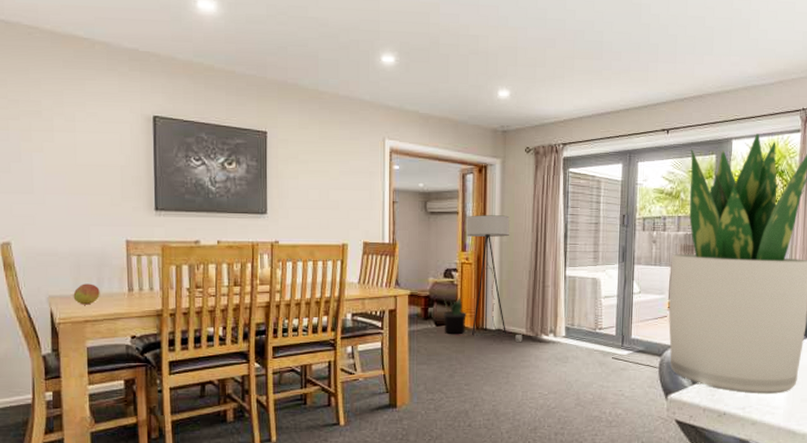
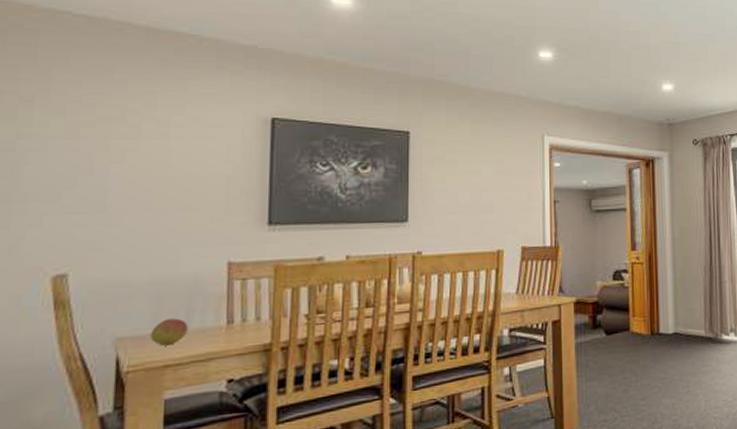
planter: present [443,296,467,334] -> none [613,299,640,343]
floor lamp: present [466,215,522,343] -> none [635,210,702,346]

